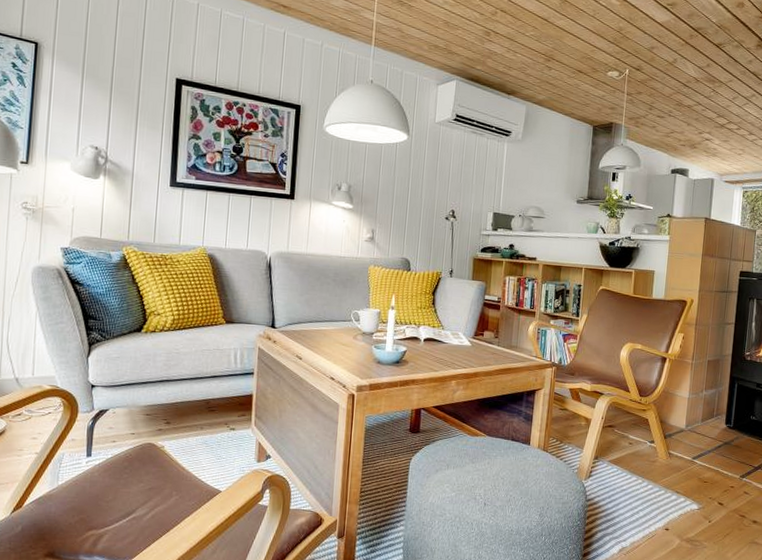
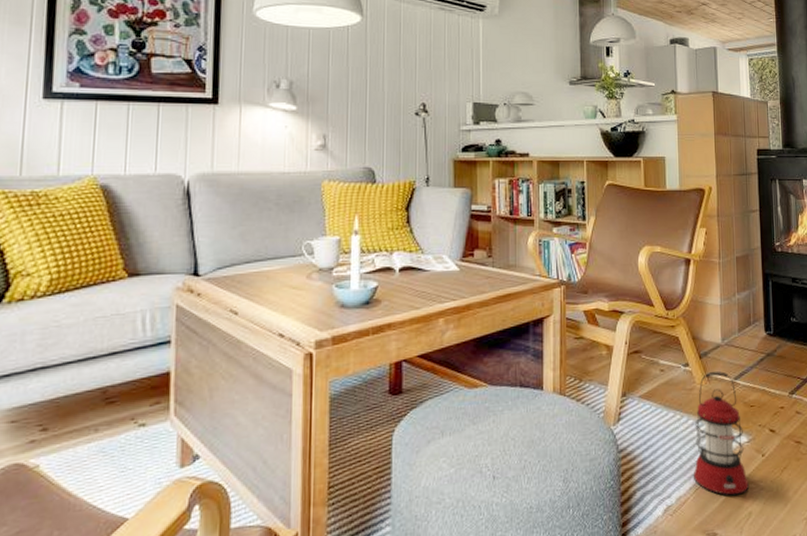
lantern: none [646,450,695,549] -> present [693,371,749,496]

